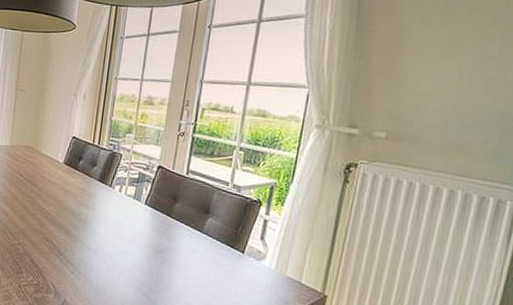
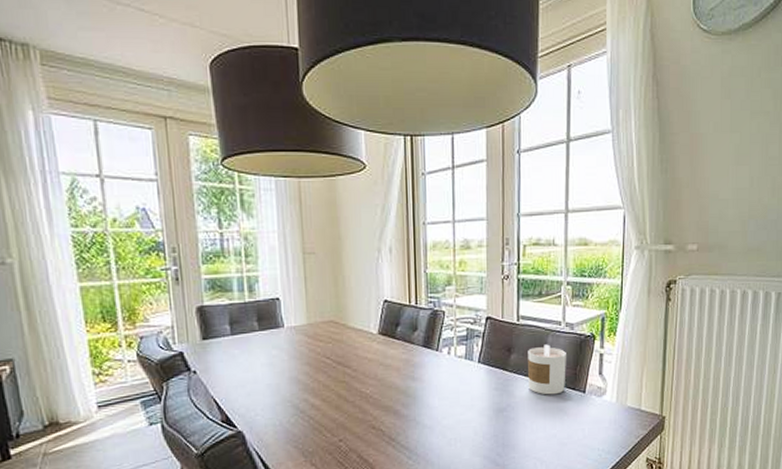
candle: none [188,200,230,249] -> present [528,344,566,395]

